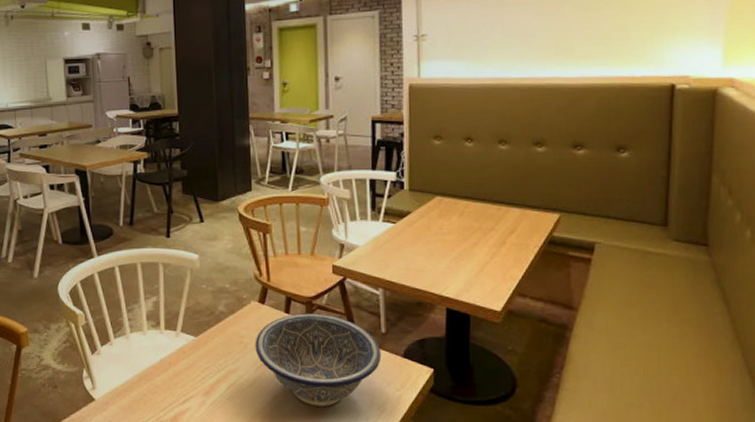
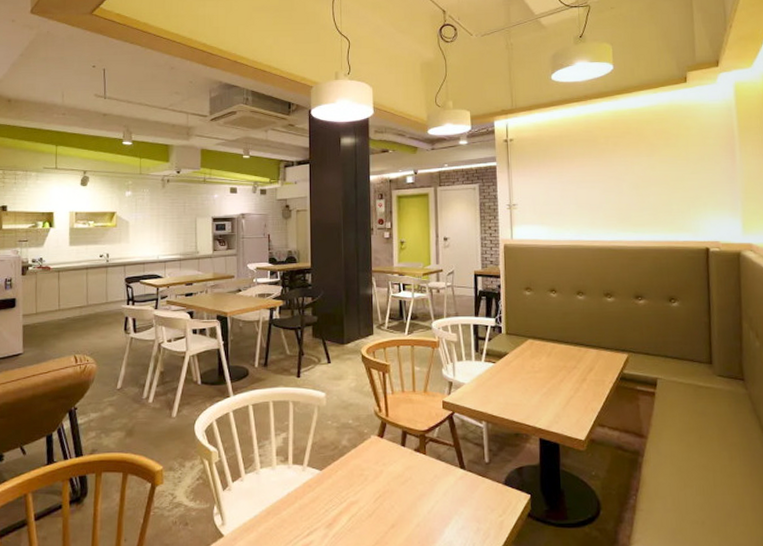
decorative bowl: present [255,313,382,406] -> none [374,445,486,534]

